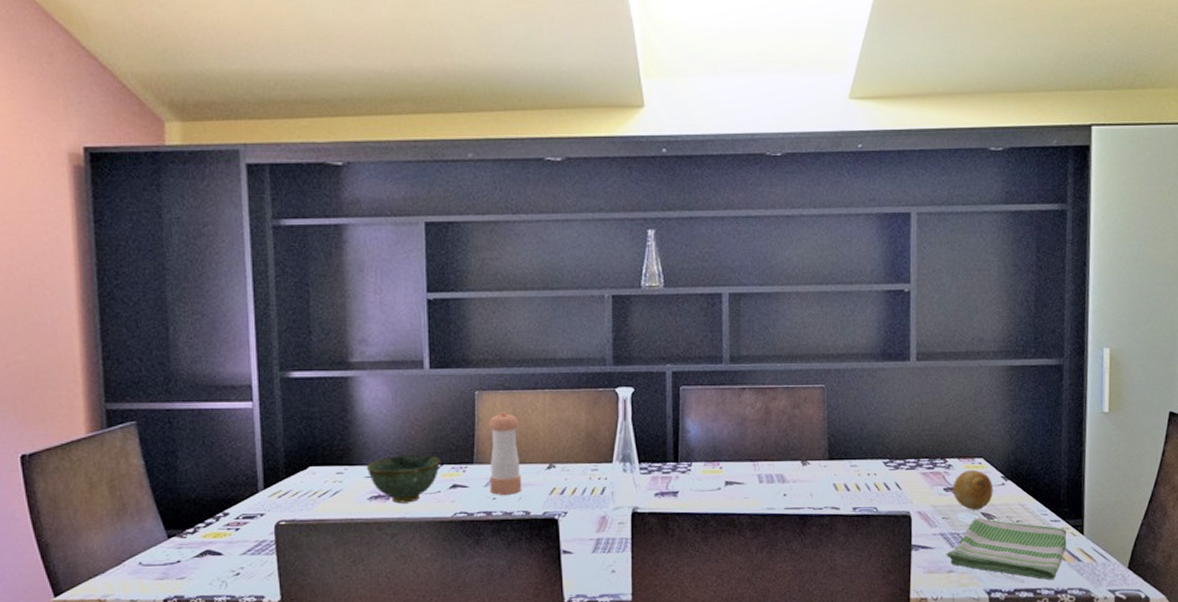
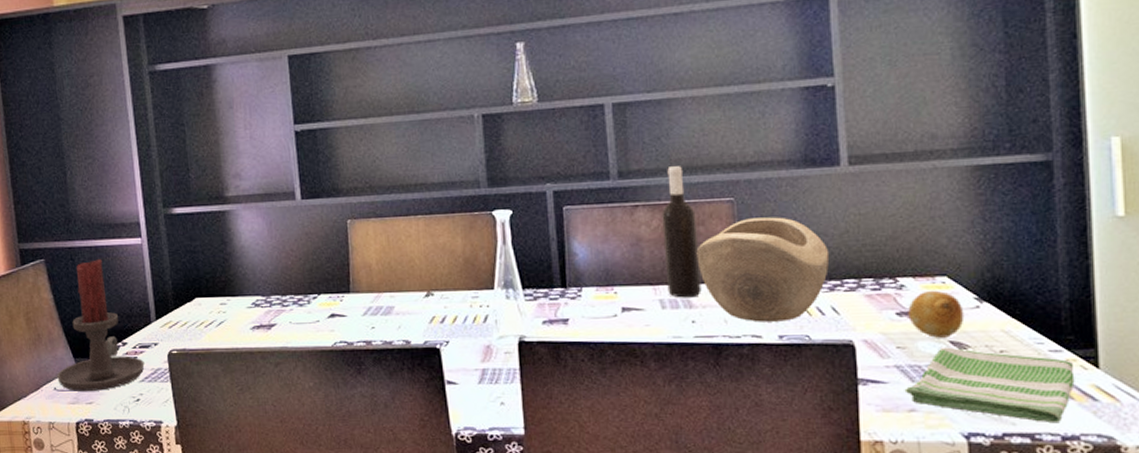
candle holder: none [142,423,248,566] -> present [56,259,145,391]
bowl: present [366,454,442,504] -> none [247,284,319,333]
pepper shaker: present [488,411,522,495] -> none [362,239,401,324]
wine bottle: none [764,354,794,474] -> present [661,166,702,298]
decorative bowl: none [791,403,897,496] -> present [696,217,830,322]

